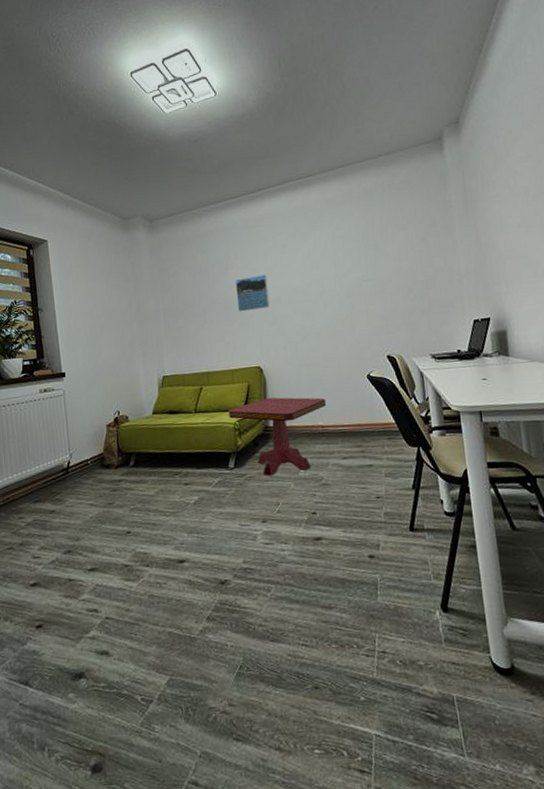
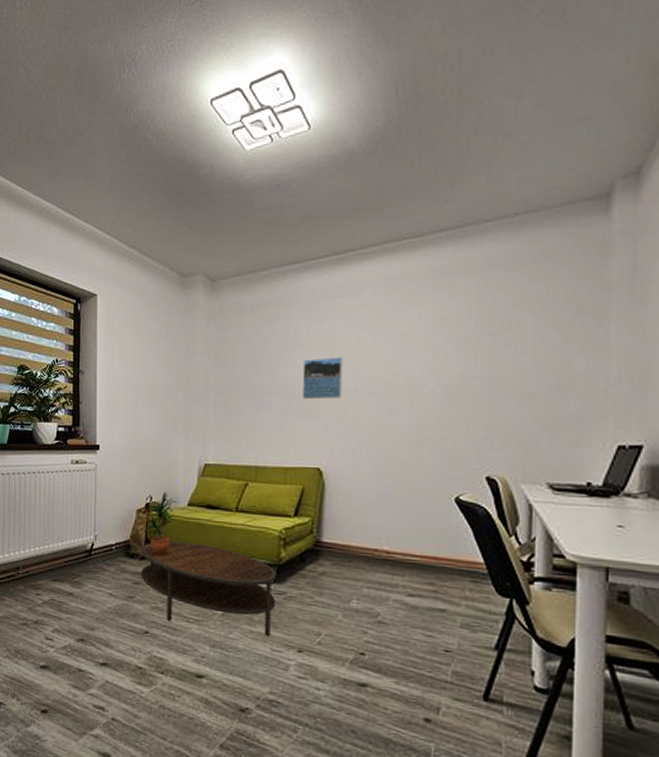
coffee table: none [115,445,239,518] -> present [141,541,276,637]
potted plant: none [116,405,143,462] -> present [145,492,178,555]
side table: present [228,397,327,476] -> none [275,507,397,601]

